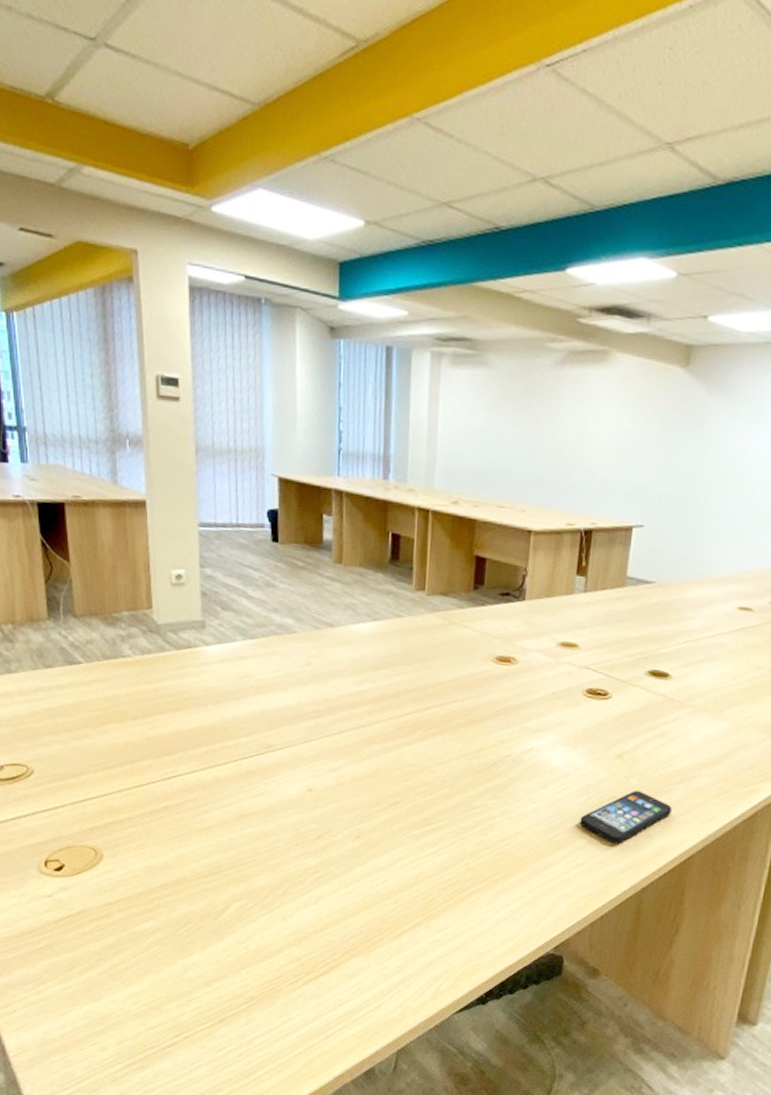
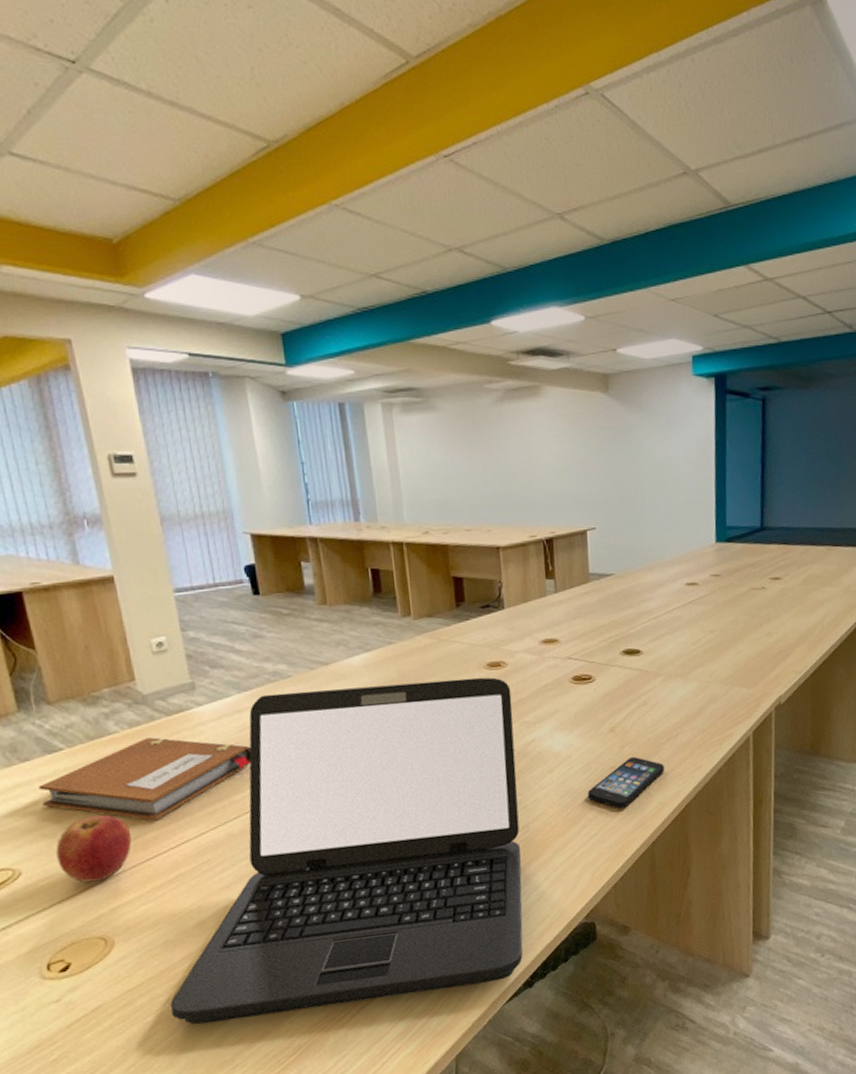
notebook: none [57,667,249,749] -> present [39,737,252,821]
apple: none [65,732,130,795] -> present [56,814,132,883]
laptop: none [143,646,517,989] -> present [170,677,523,1025]

